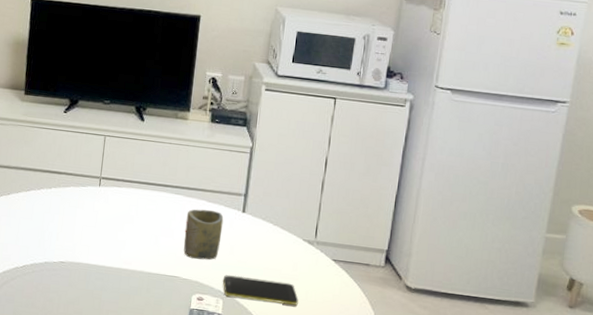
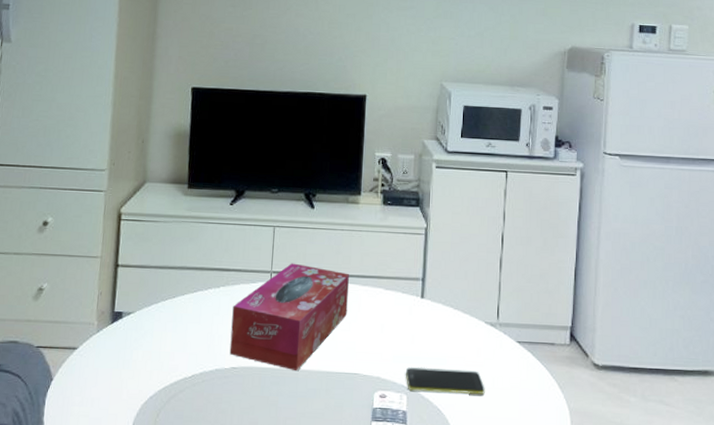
tissue box: none [58,171,174,270] -> present [229,263,349,372]
cup: present [184,209,224,260] -> none [362,298,402,353]

